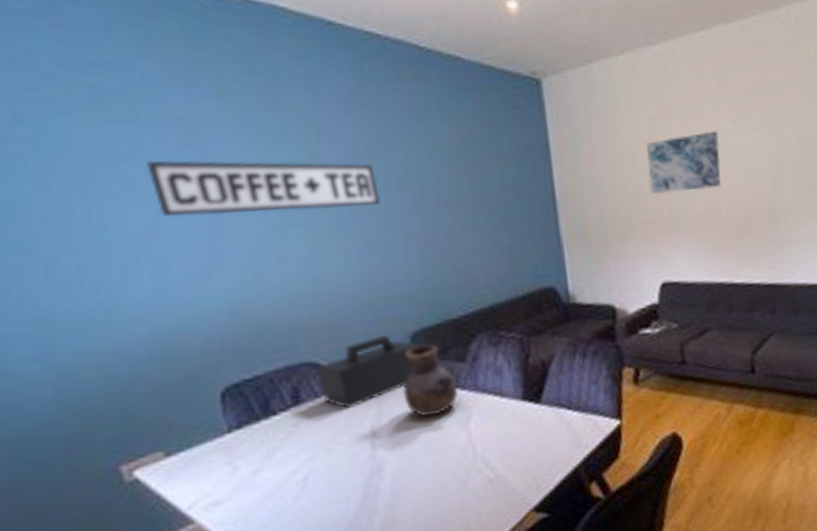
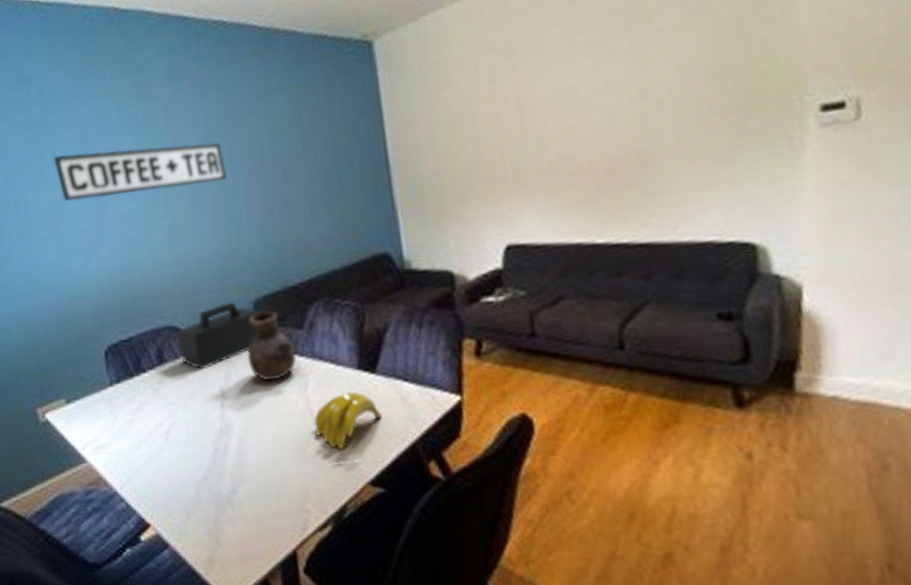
banana: none [475,422,546,481] -> present [313,391,382,450]
wall art: present [646,131,722,195] -> none [486,70,577,148]

